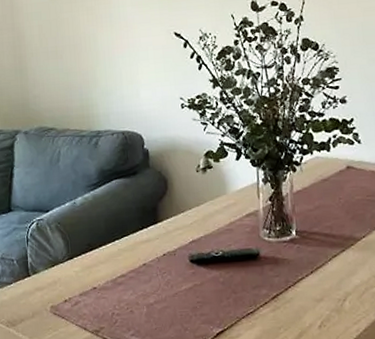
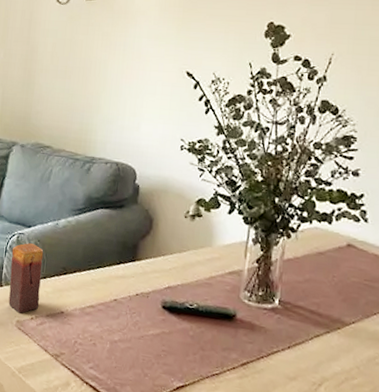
candle: none [33,227,71,299] -> present [8,243,44,314]

